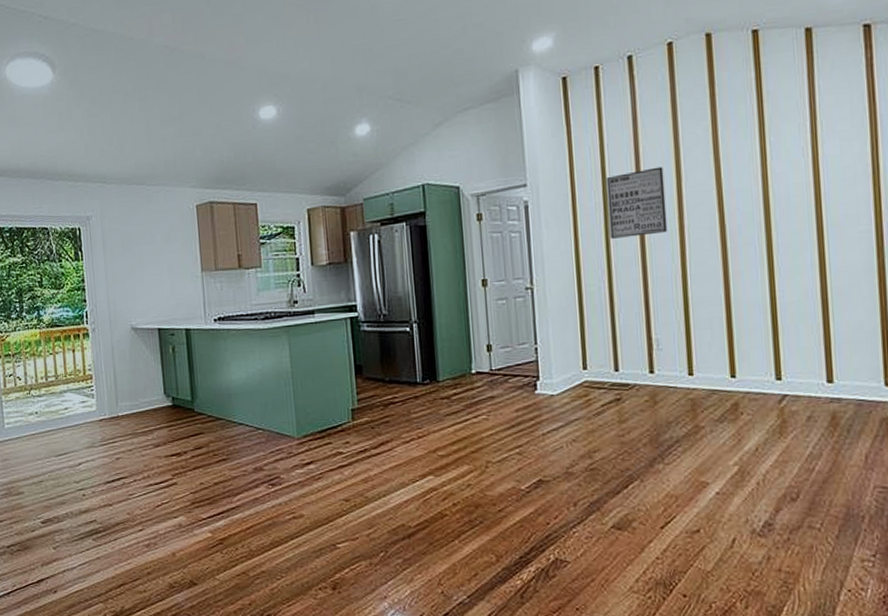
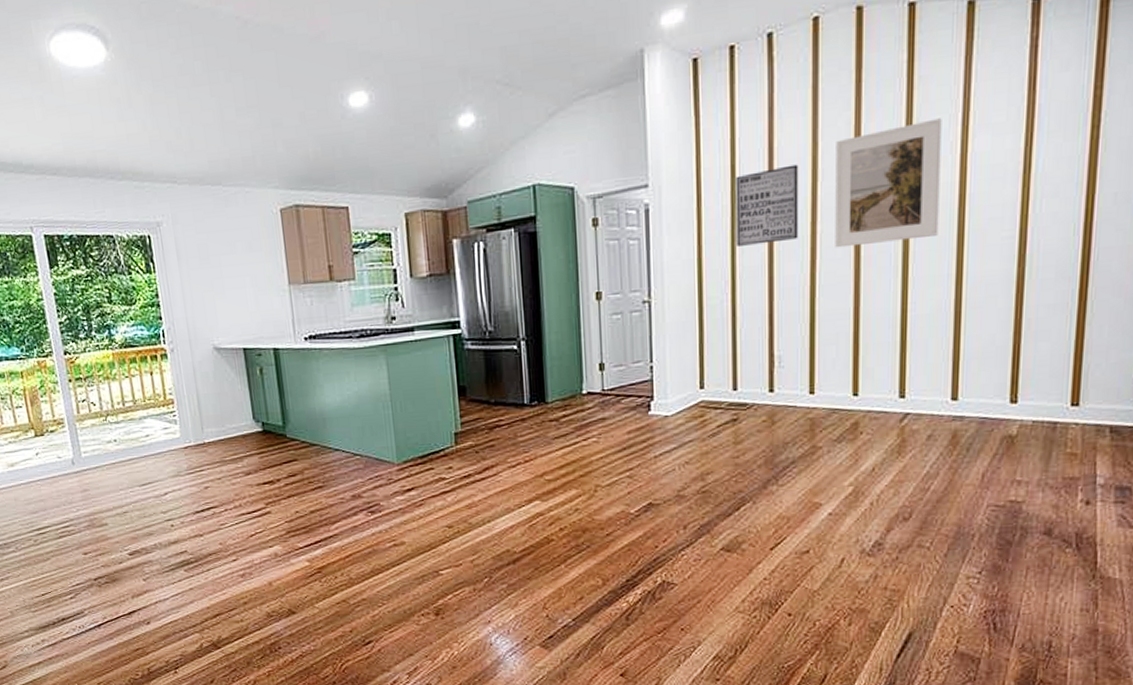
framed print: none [696,126,799,241] -> present [835,118,942,248]

